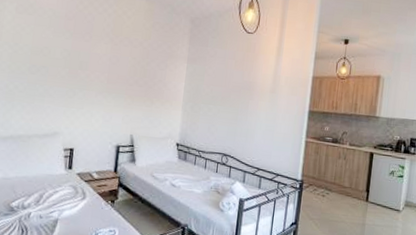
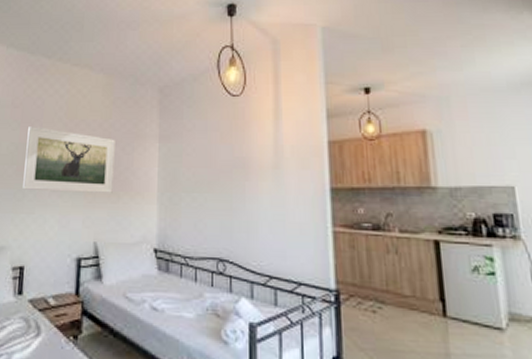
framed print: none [74,37,152,99] -> present [23,127,115,193]

